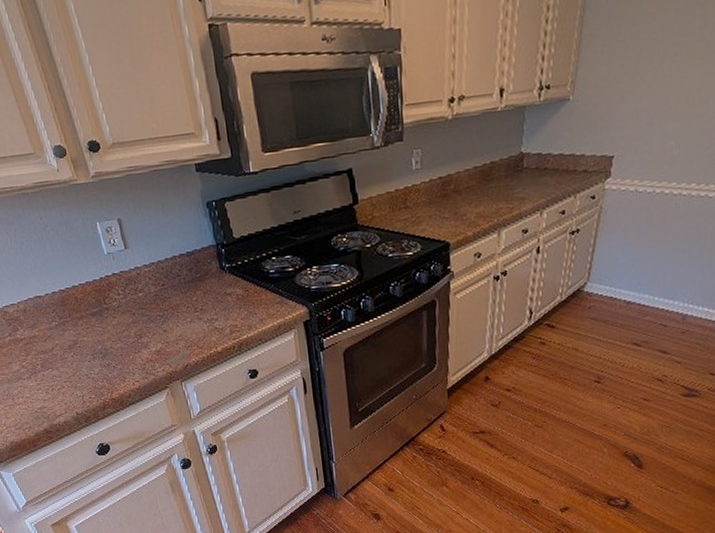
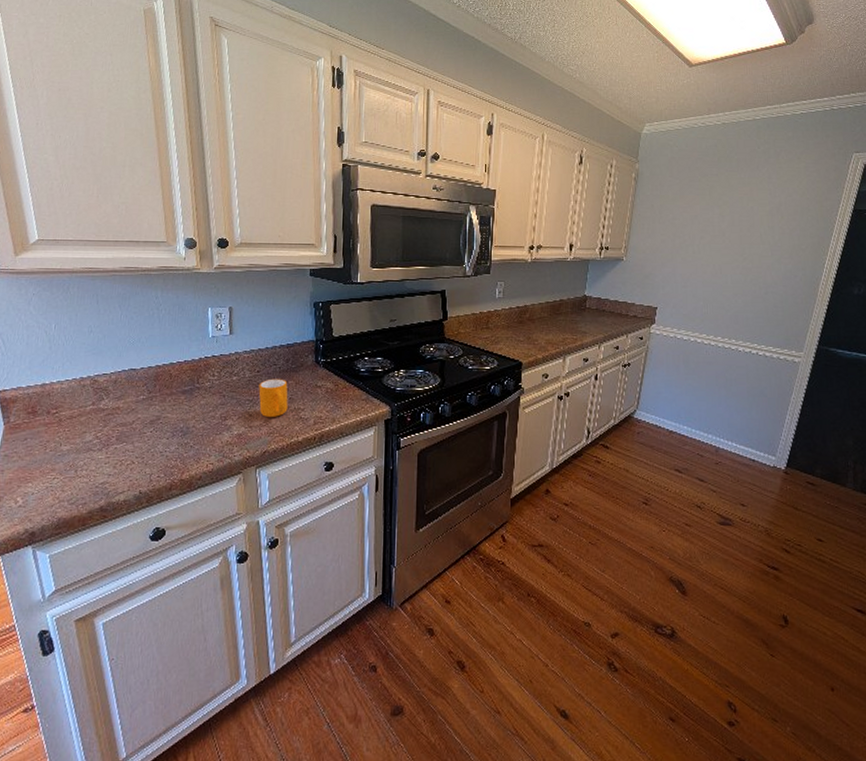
mug: none [166,290,201,331] -> present [258,378,288,417]

